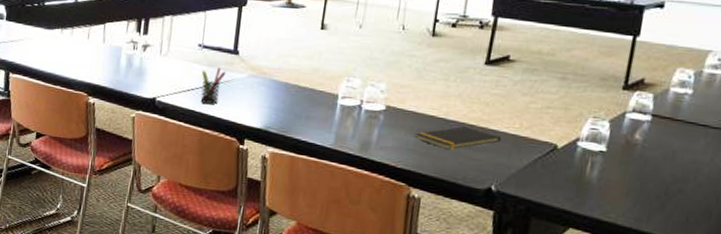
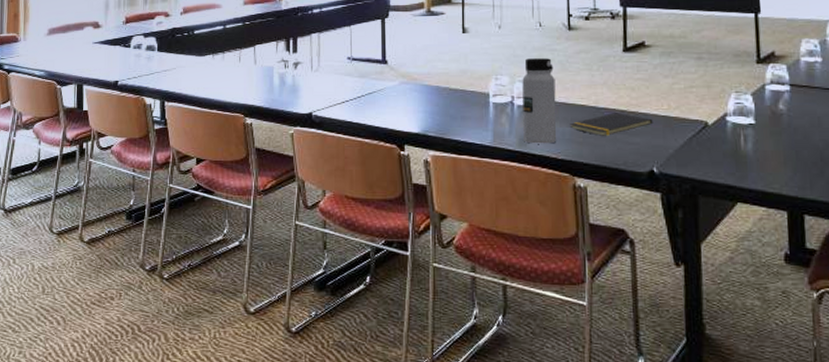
pen holder: present [200,67,226,104] -> none [353,77,378,113]
water bottle: none [365,62,410,152] -> present [522,58,557,144]

